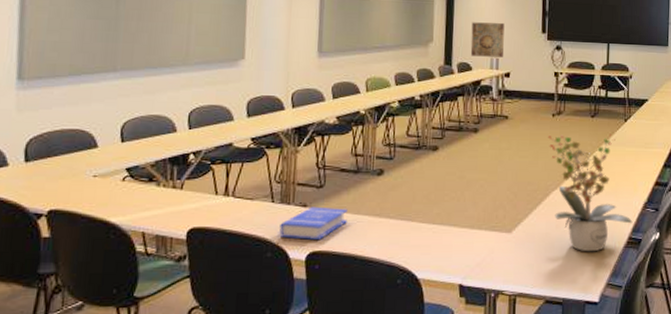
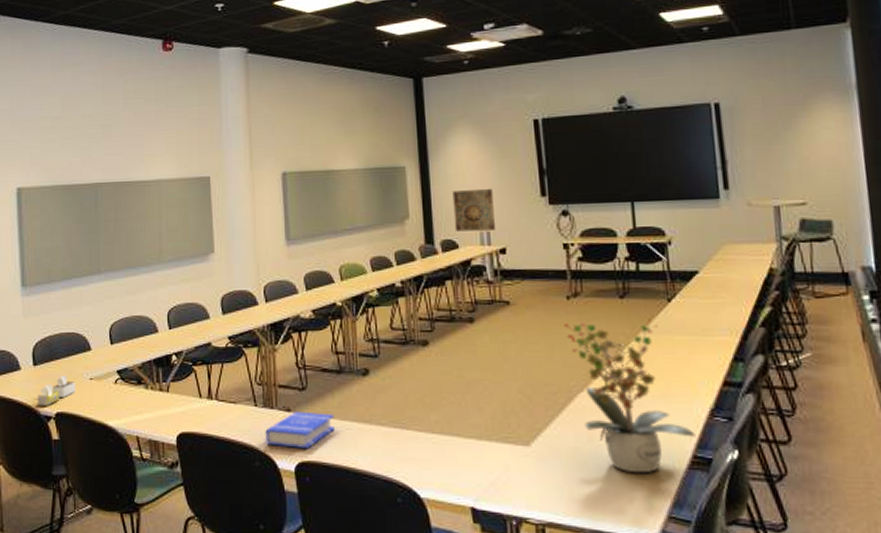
tissue box: none [25,172,76,203] -> present [37,375,76,406]

